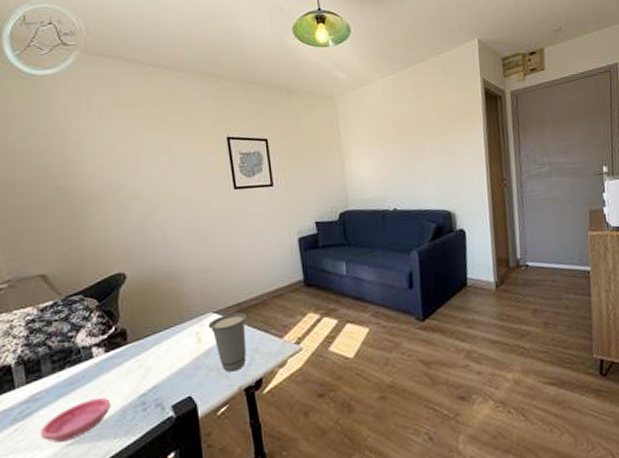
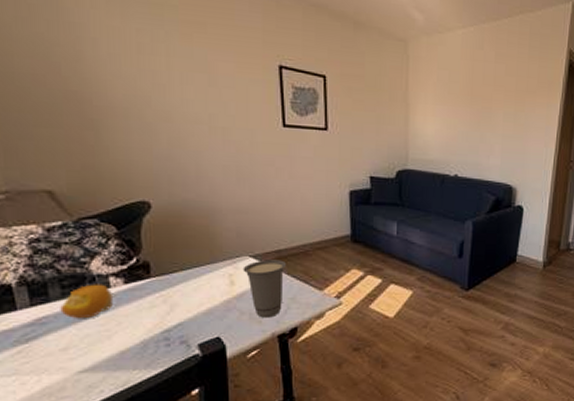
saucer: present [40,397,110,443] -> none [47,328,129,368]
fruit: none [51,355,97,392] -> present [60,284,114,319]

